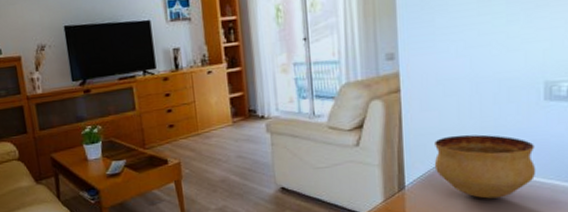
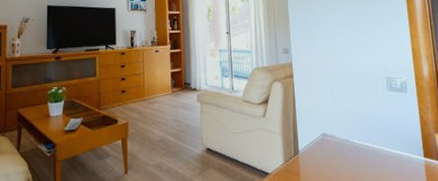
bowl: present [434,134,536,199] -> none [318,112,387,164]

